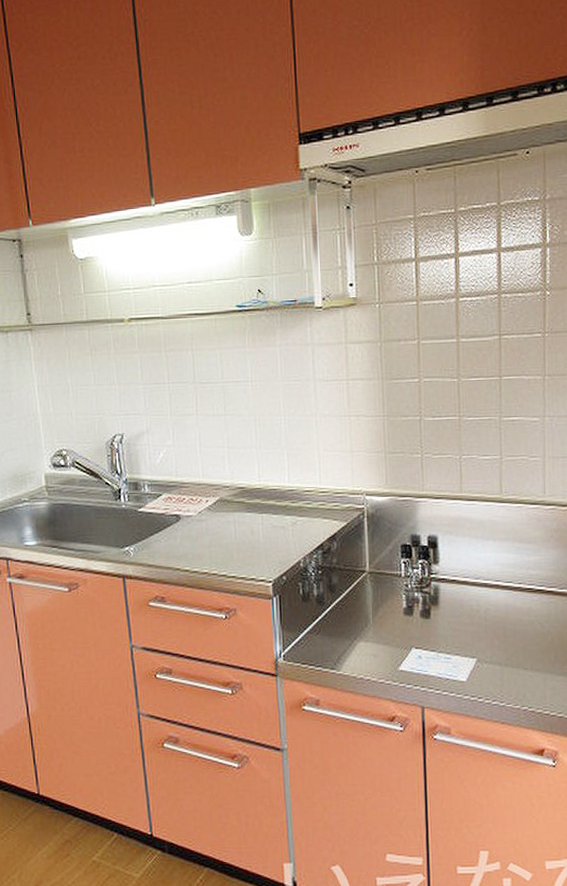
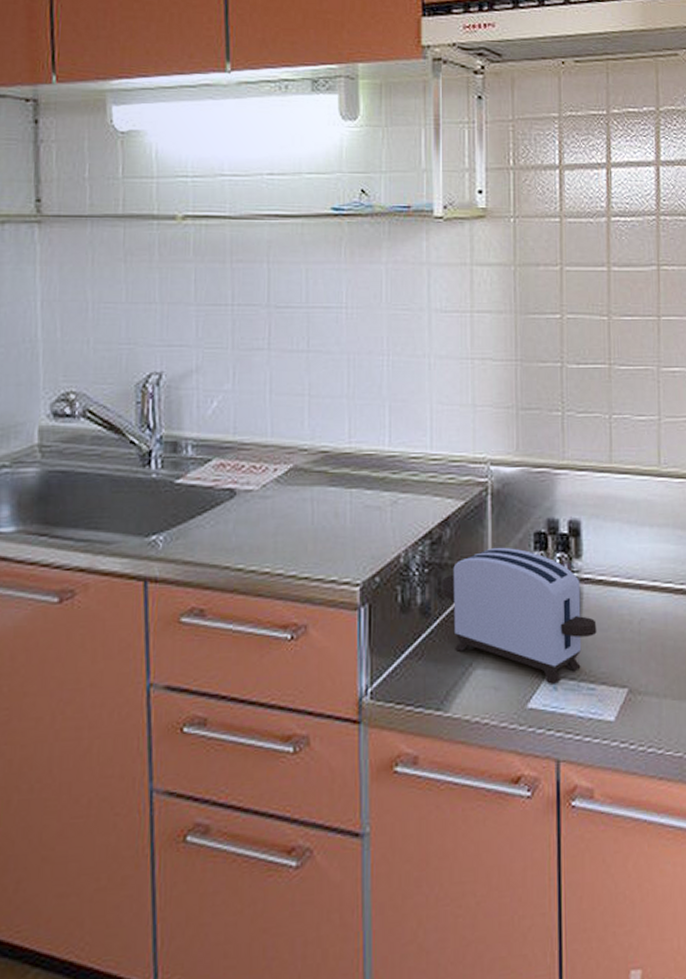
toaster: none [331,555,451,654] -> present [440,547,597,684]

